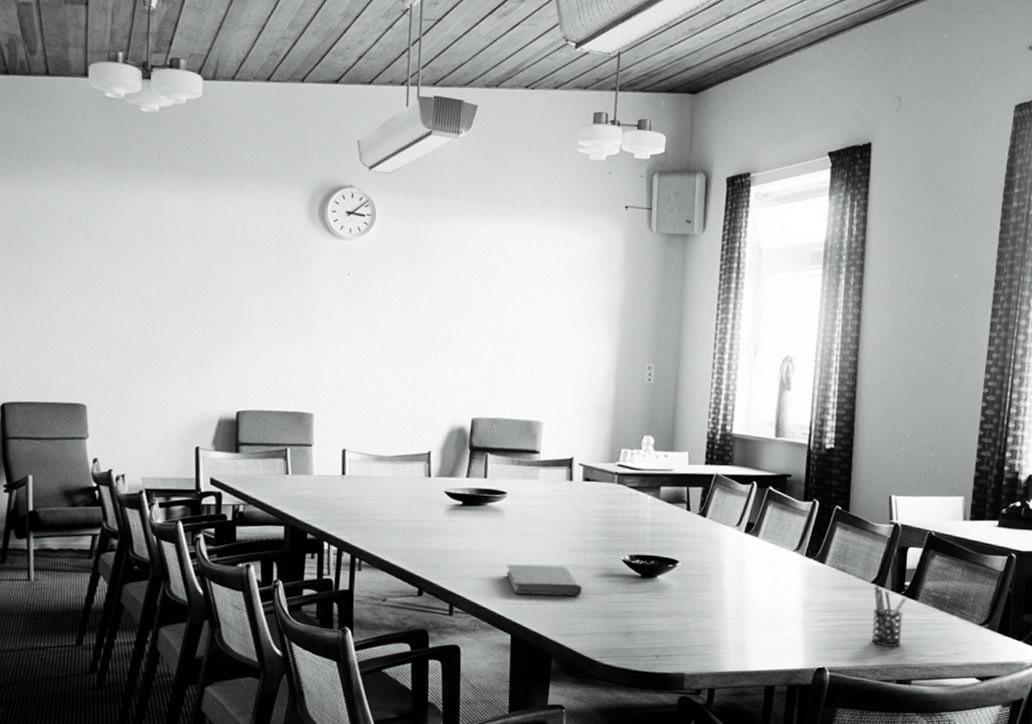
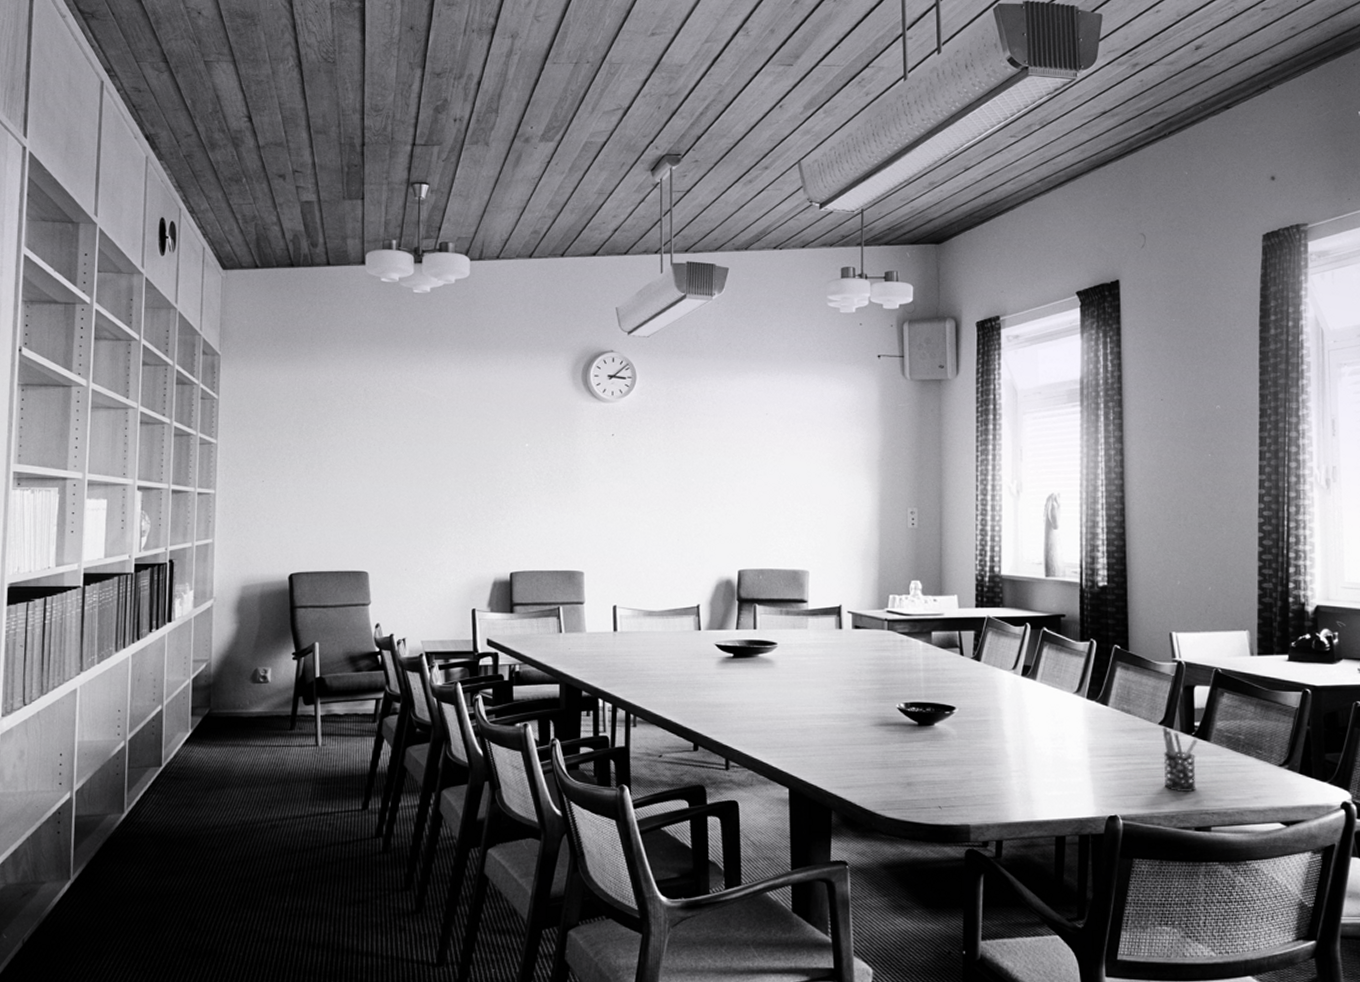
notebook: present [506,564,582,596] -> none [781,715,859,747]

